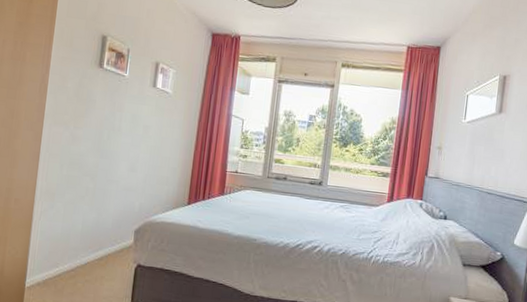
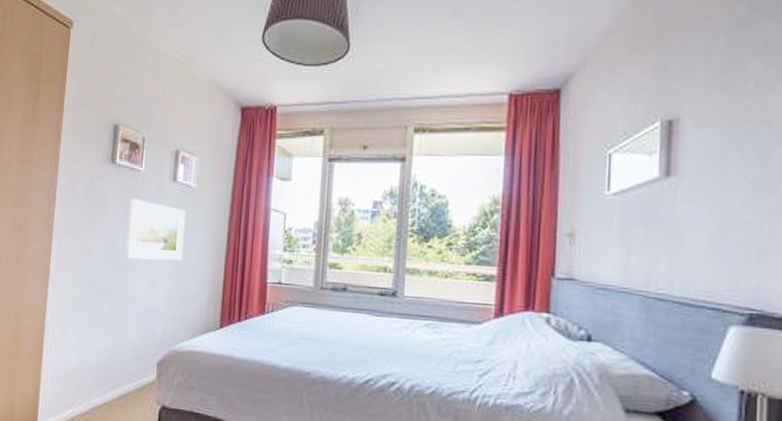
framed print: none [110,98,163,151] -> present [125,199,186,260]

